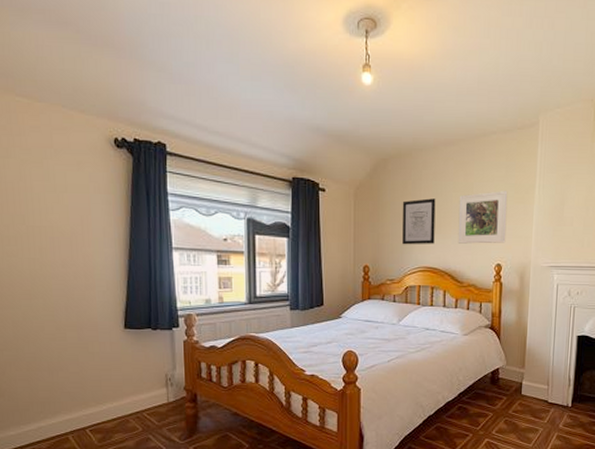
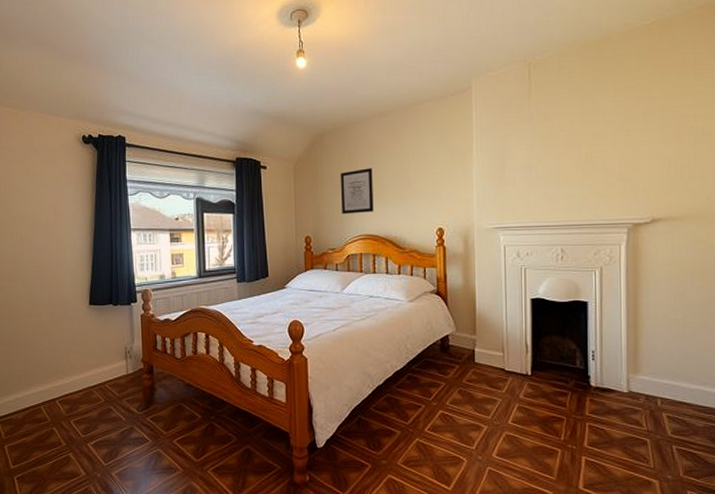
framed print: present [457,191,508,244] -> none [395,156,446,210]

